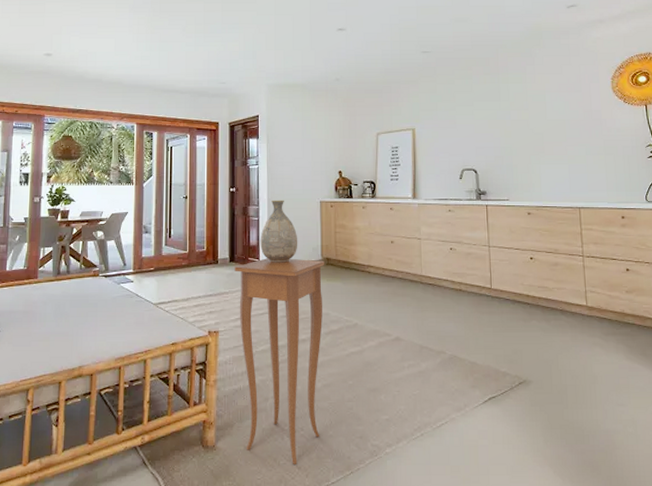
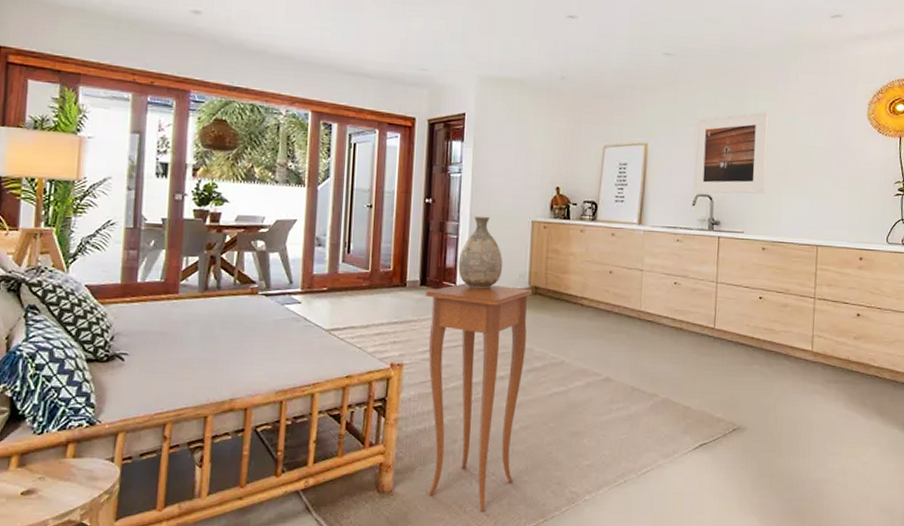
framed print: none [455,93,524,167] -> present [693,111,769,194]

